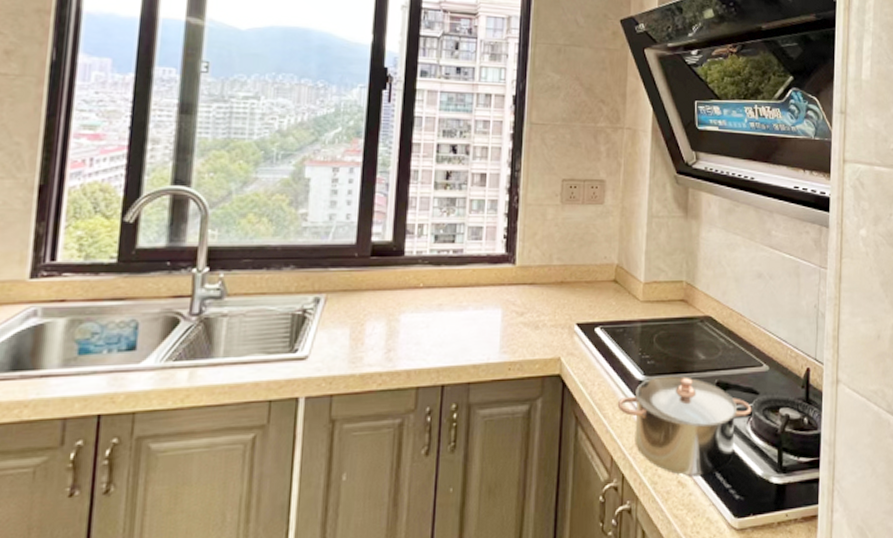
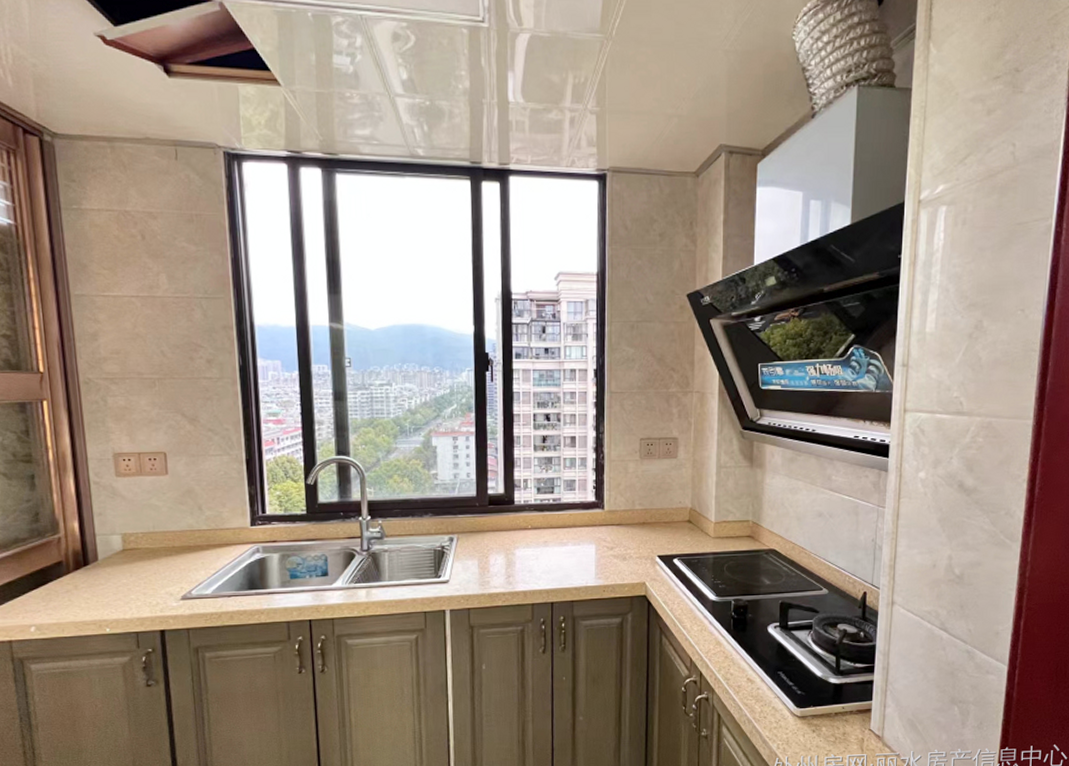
cooking pot: present [617,375,752,477] -> none [694,597,813,676]

